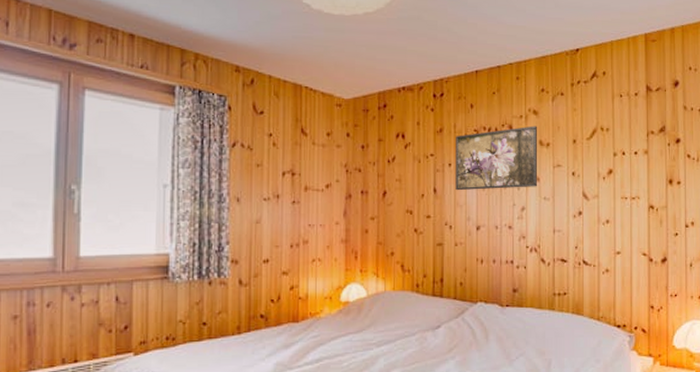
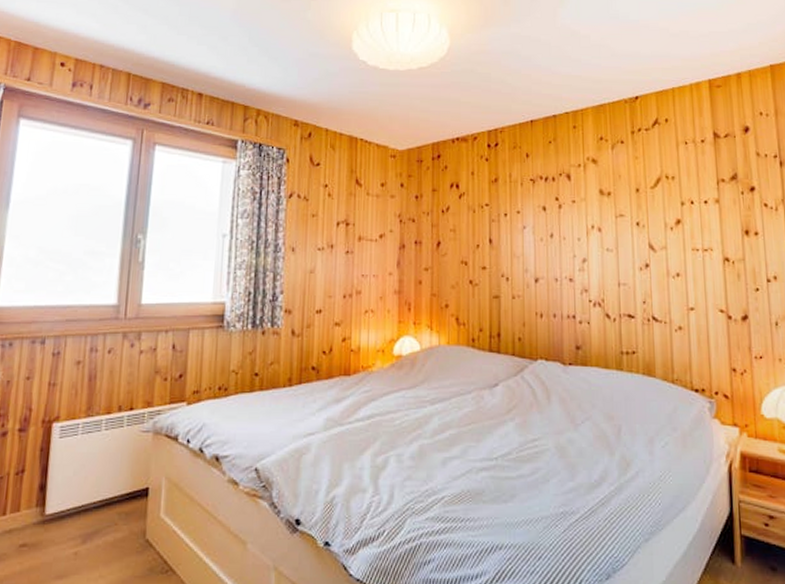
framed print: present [455,126,538,191] -> none [511,174,599,242]

